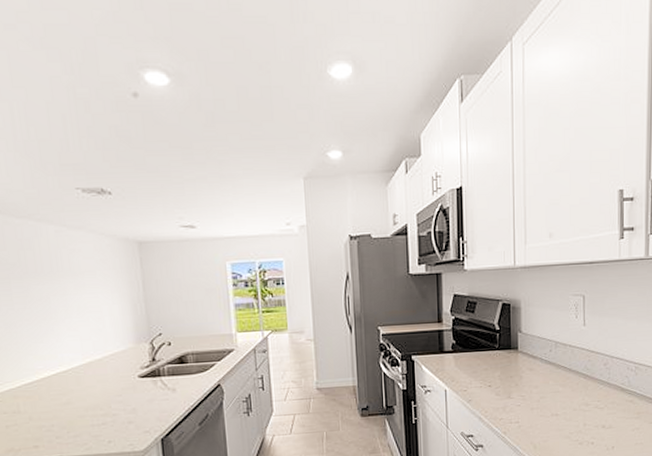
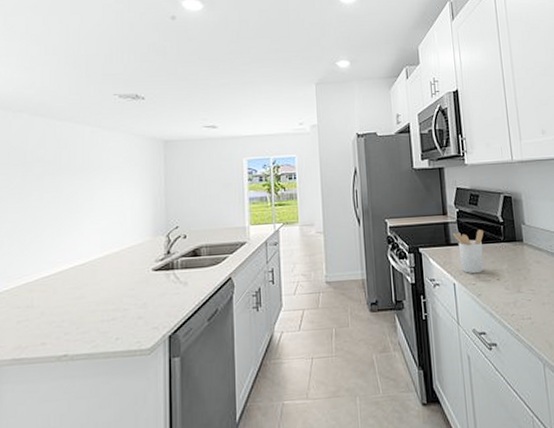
utensil holder: none [447,337,478,381] -> present [453,230,484,274]

